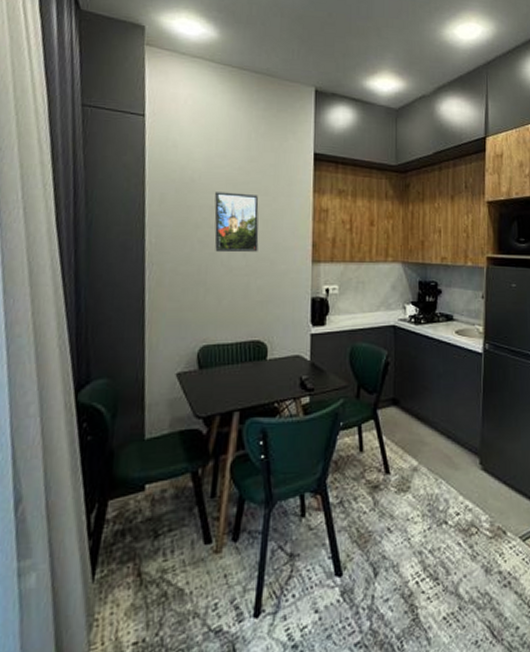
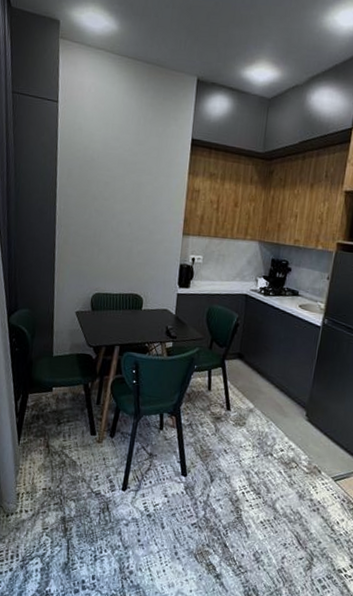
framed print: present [214,192,259,253] -> none [107,170,143,223]

